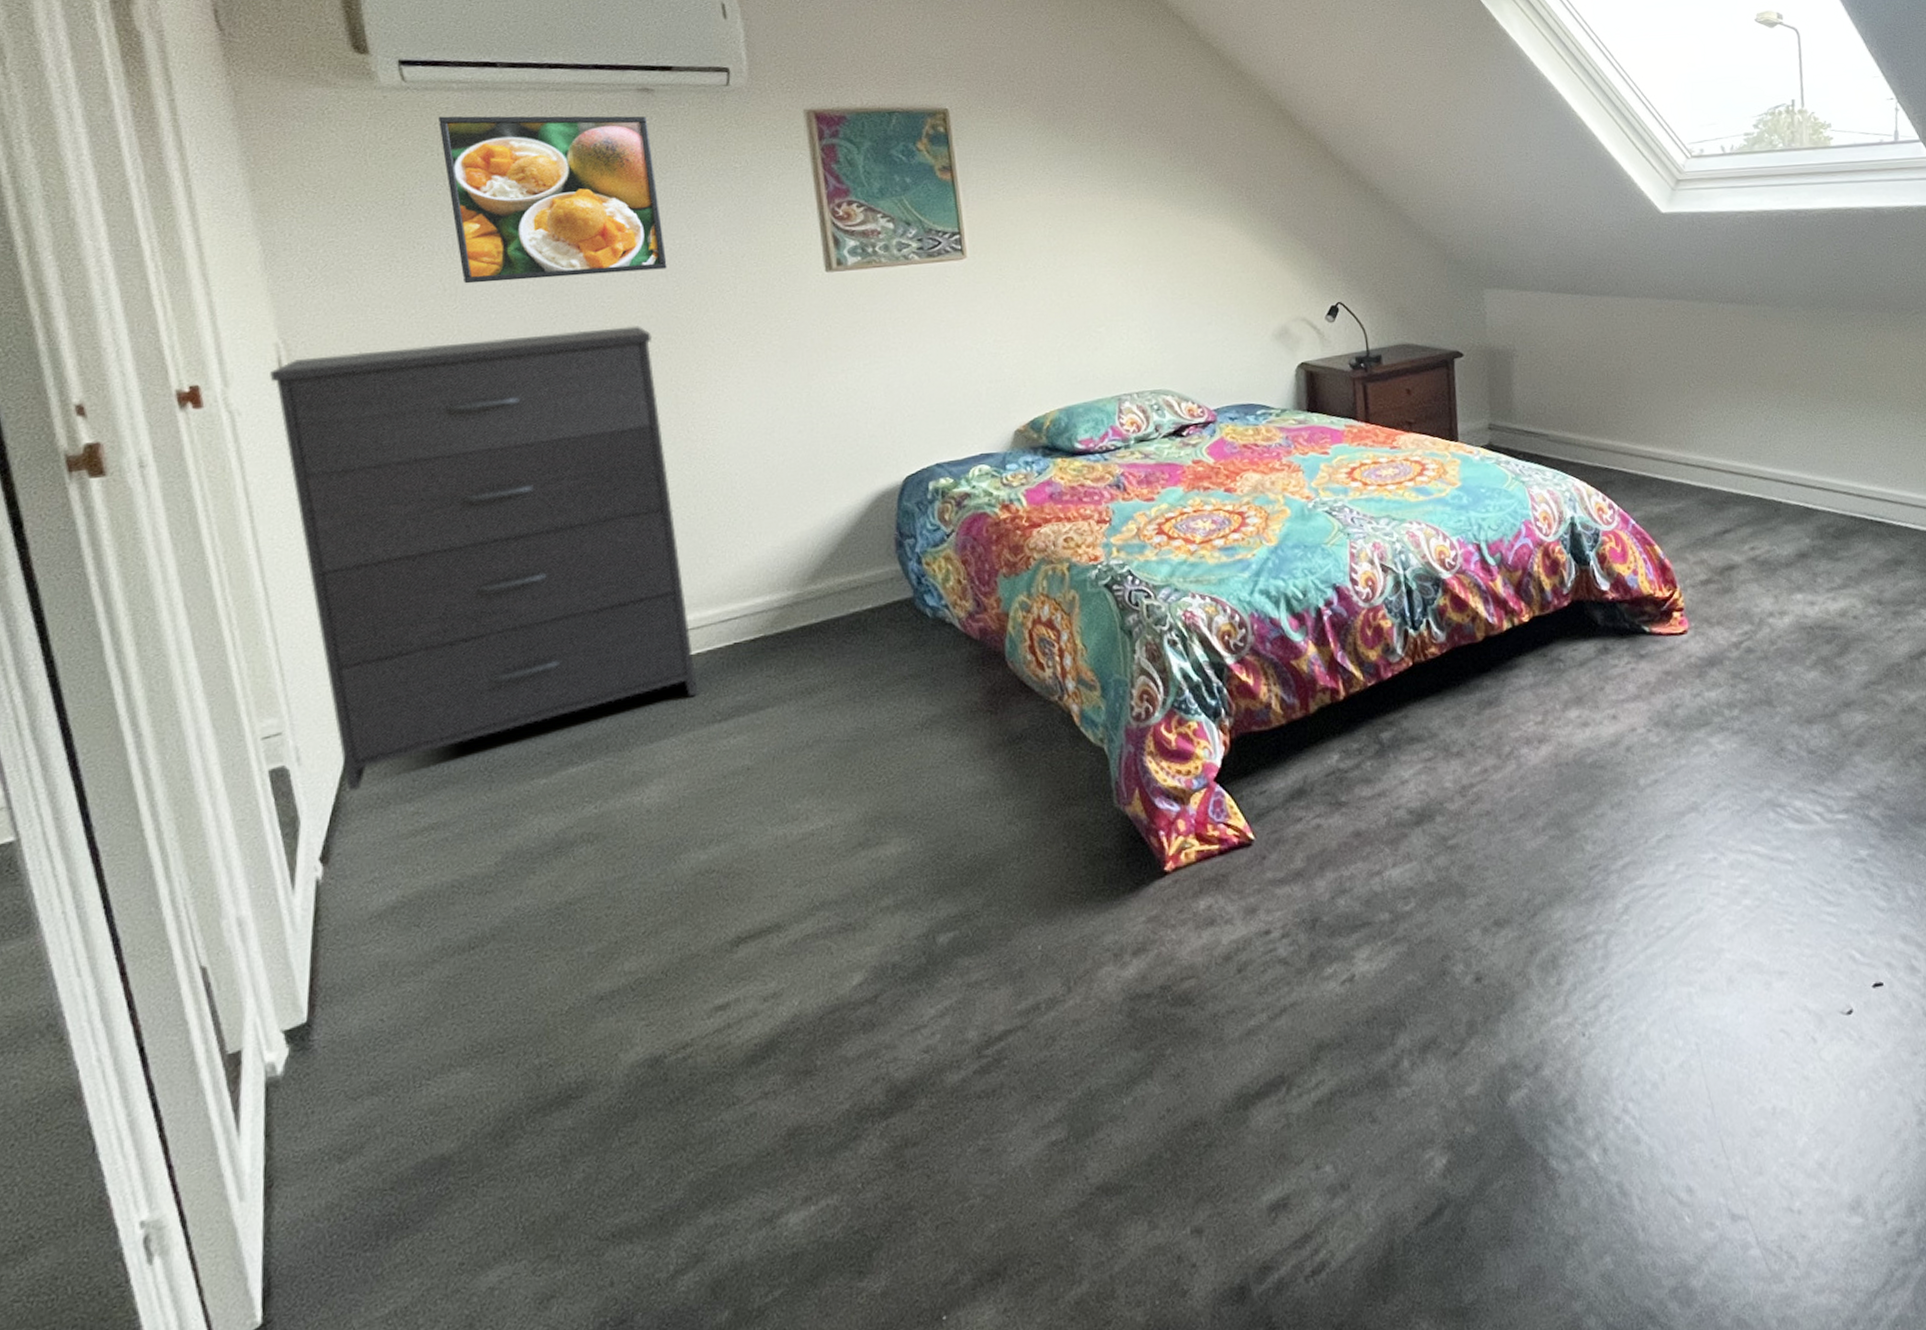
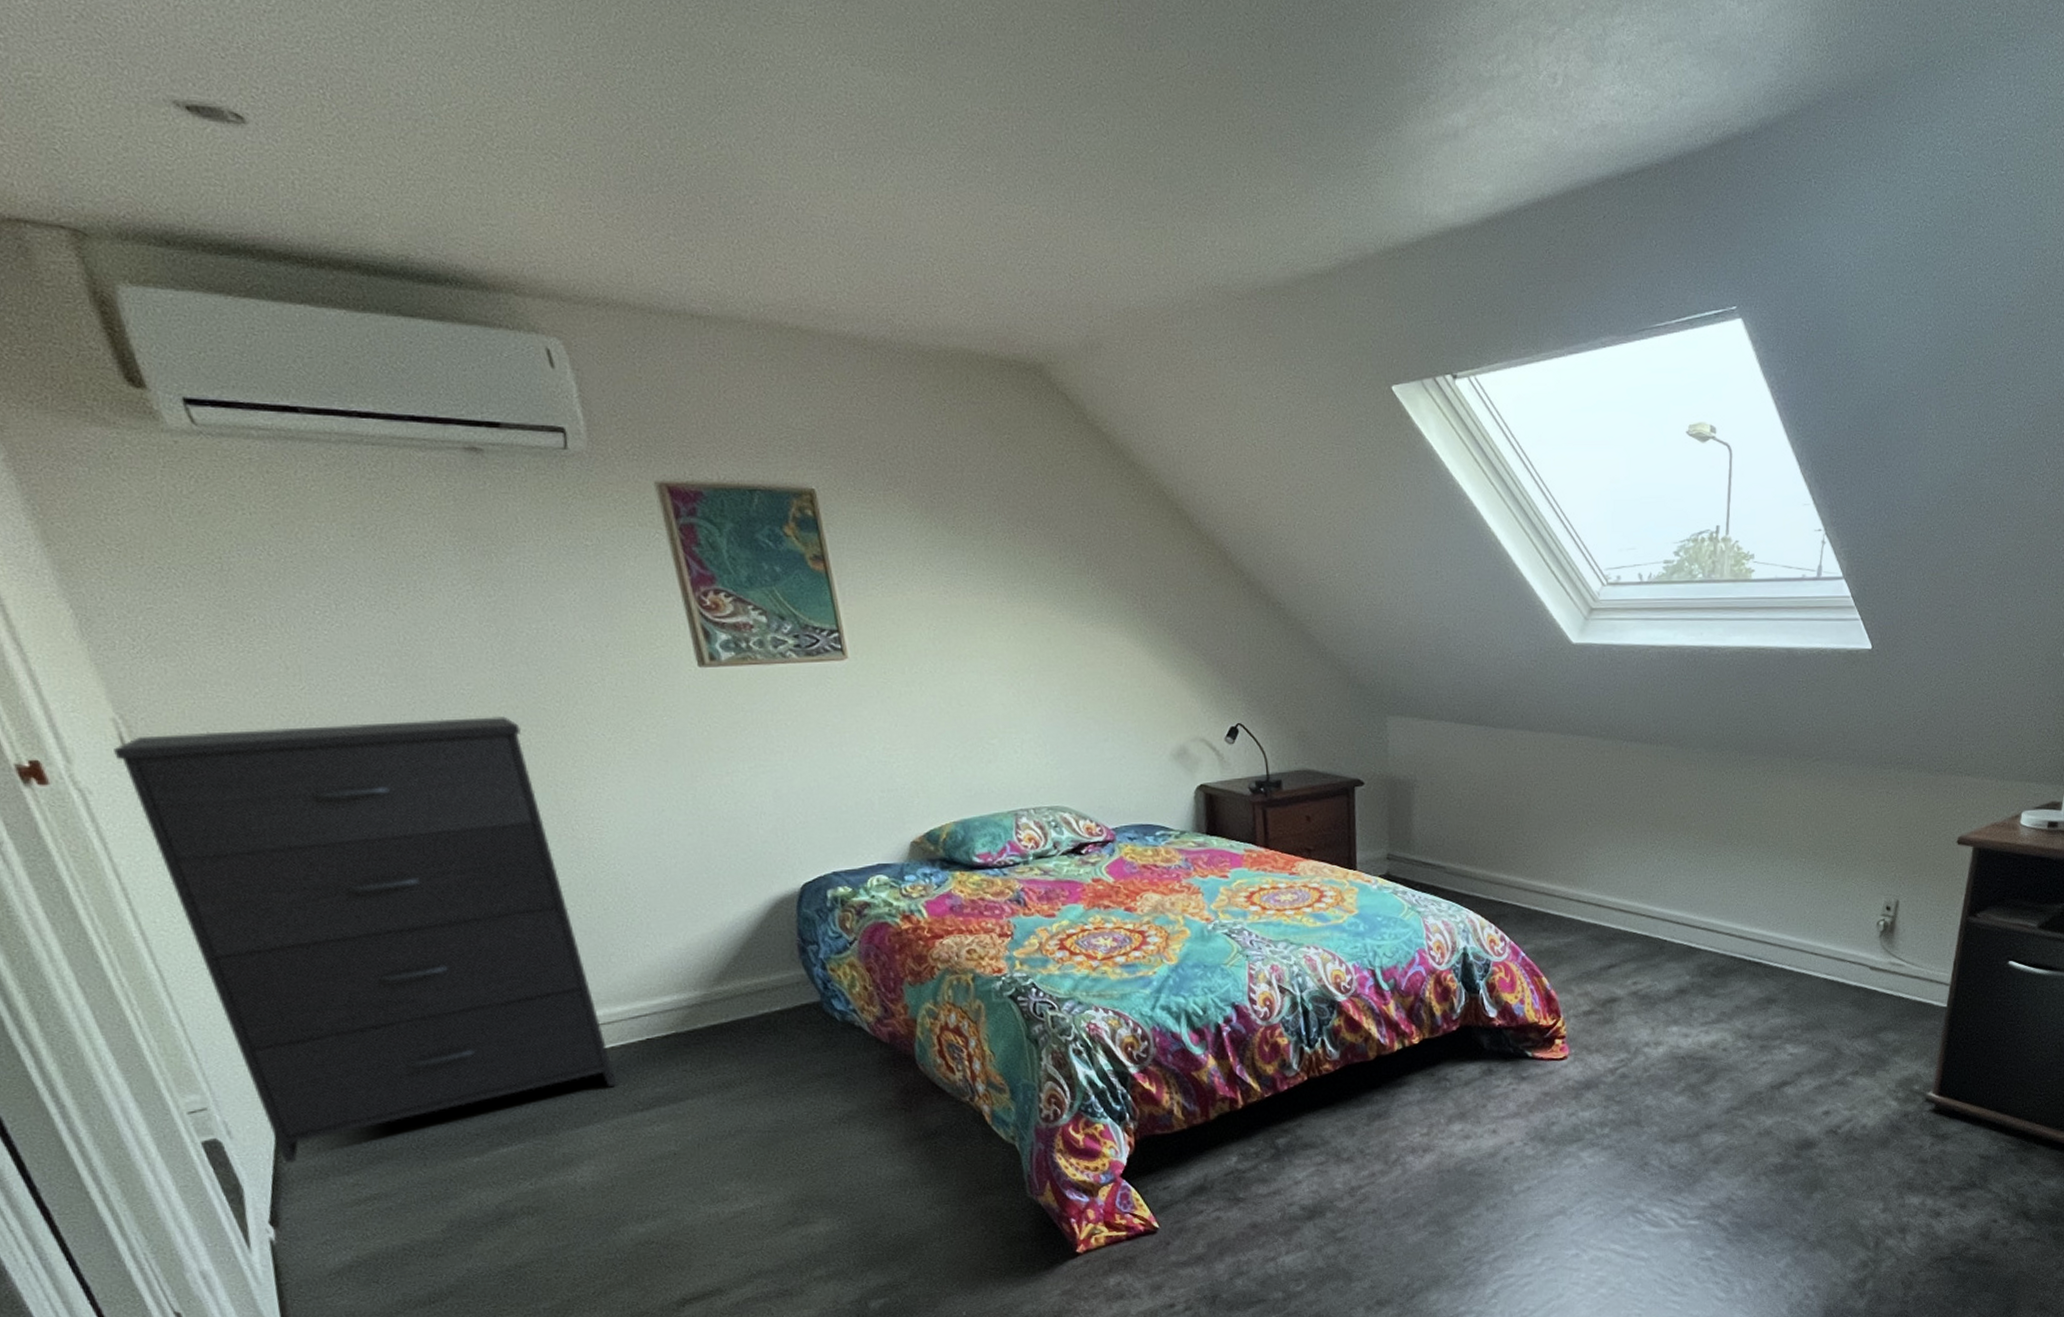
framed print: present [438,116,667,284] -> none [242,469,526,663]

